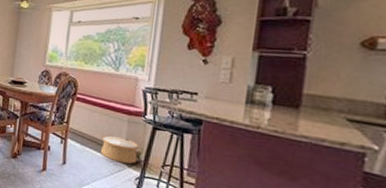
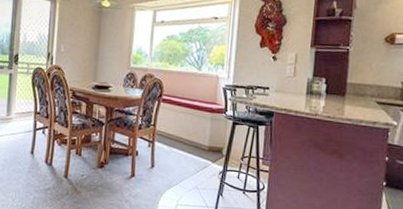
woven basket: present [101,135,139,164] -> none [187,134,221,160]

